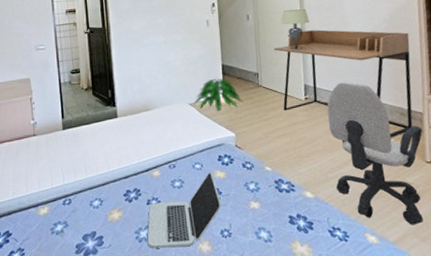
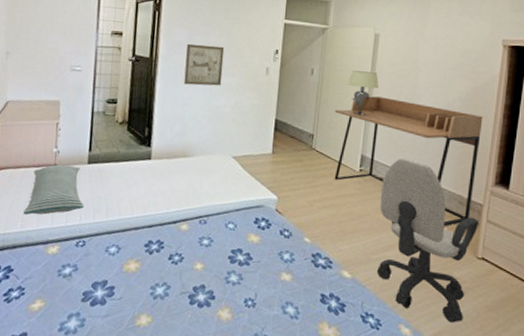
pillow: none [13,133,65,184] -> present [23,165,84,215]
wall art: none [133,8,169,47] -> present [183,43,225,86]
laptop: present [147,172,221,248] -> none [162,234,250,312]
indoor plant: present [194,78,243,111] -> none [238,133,292,170]

